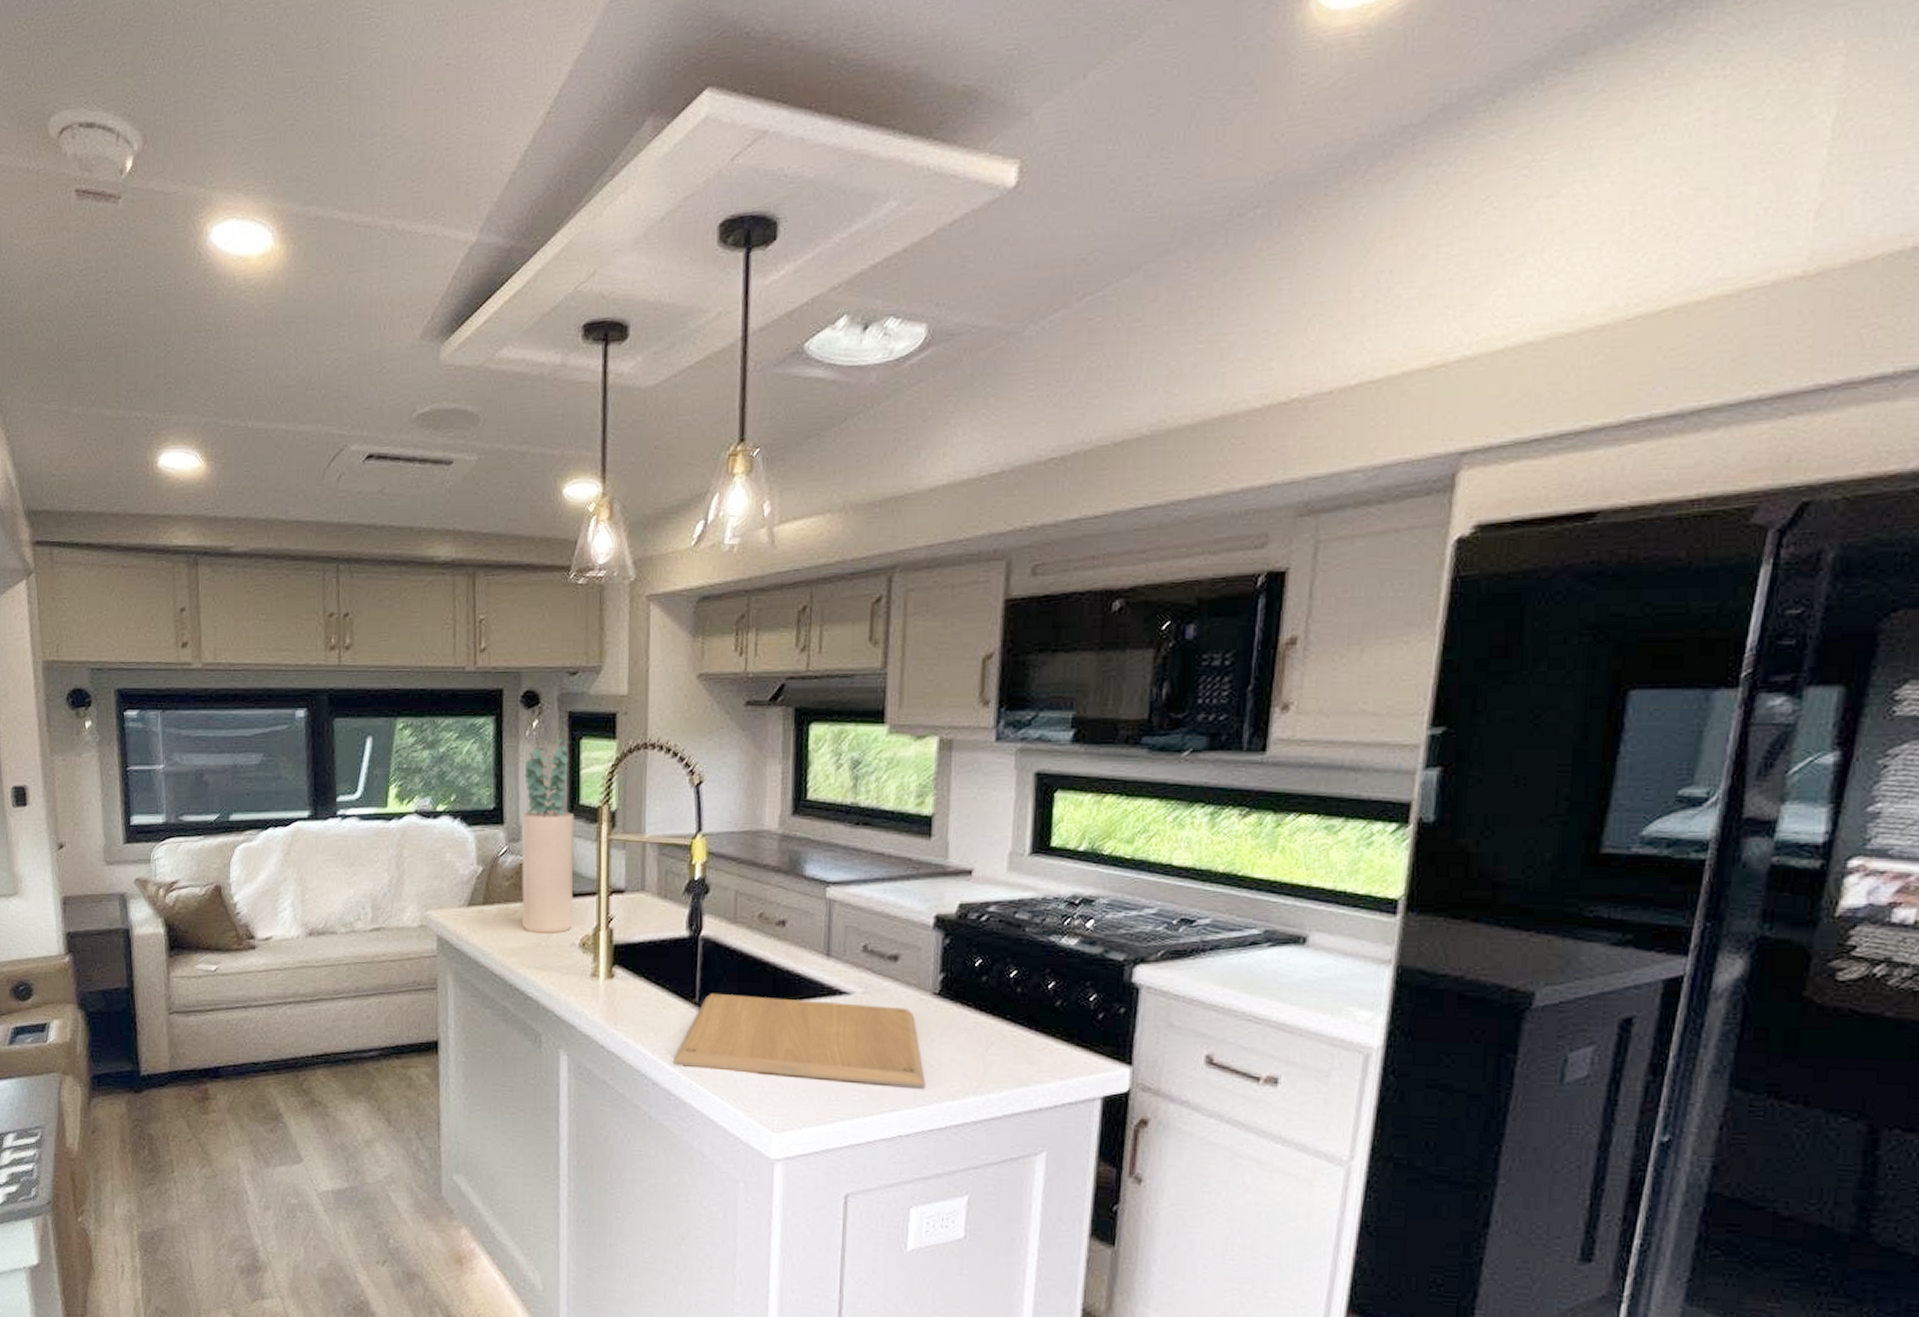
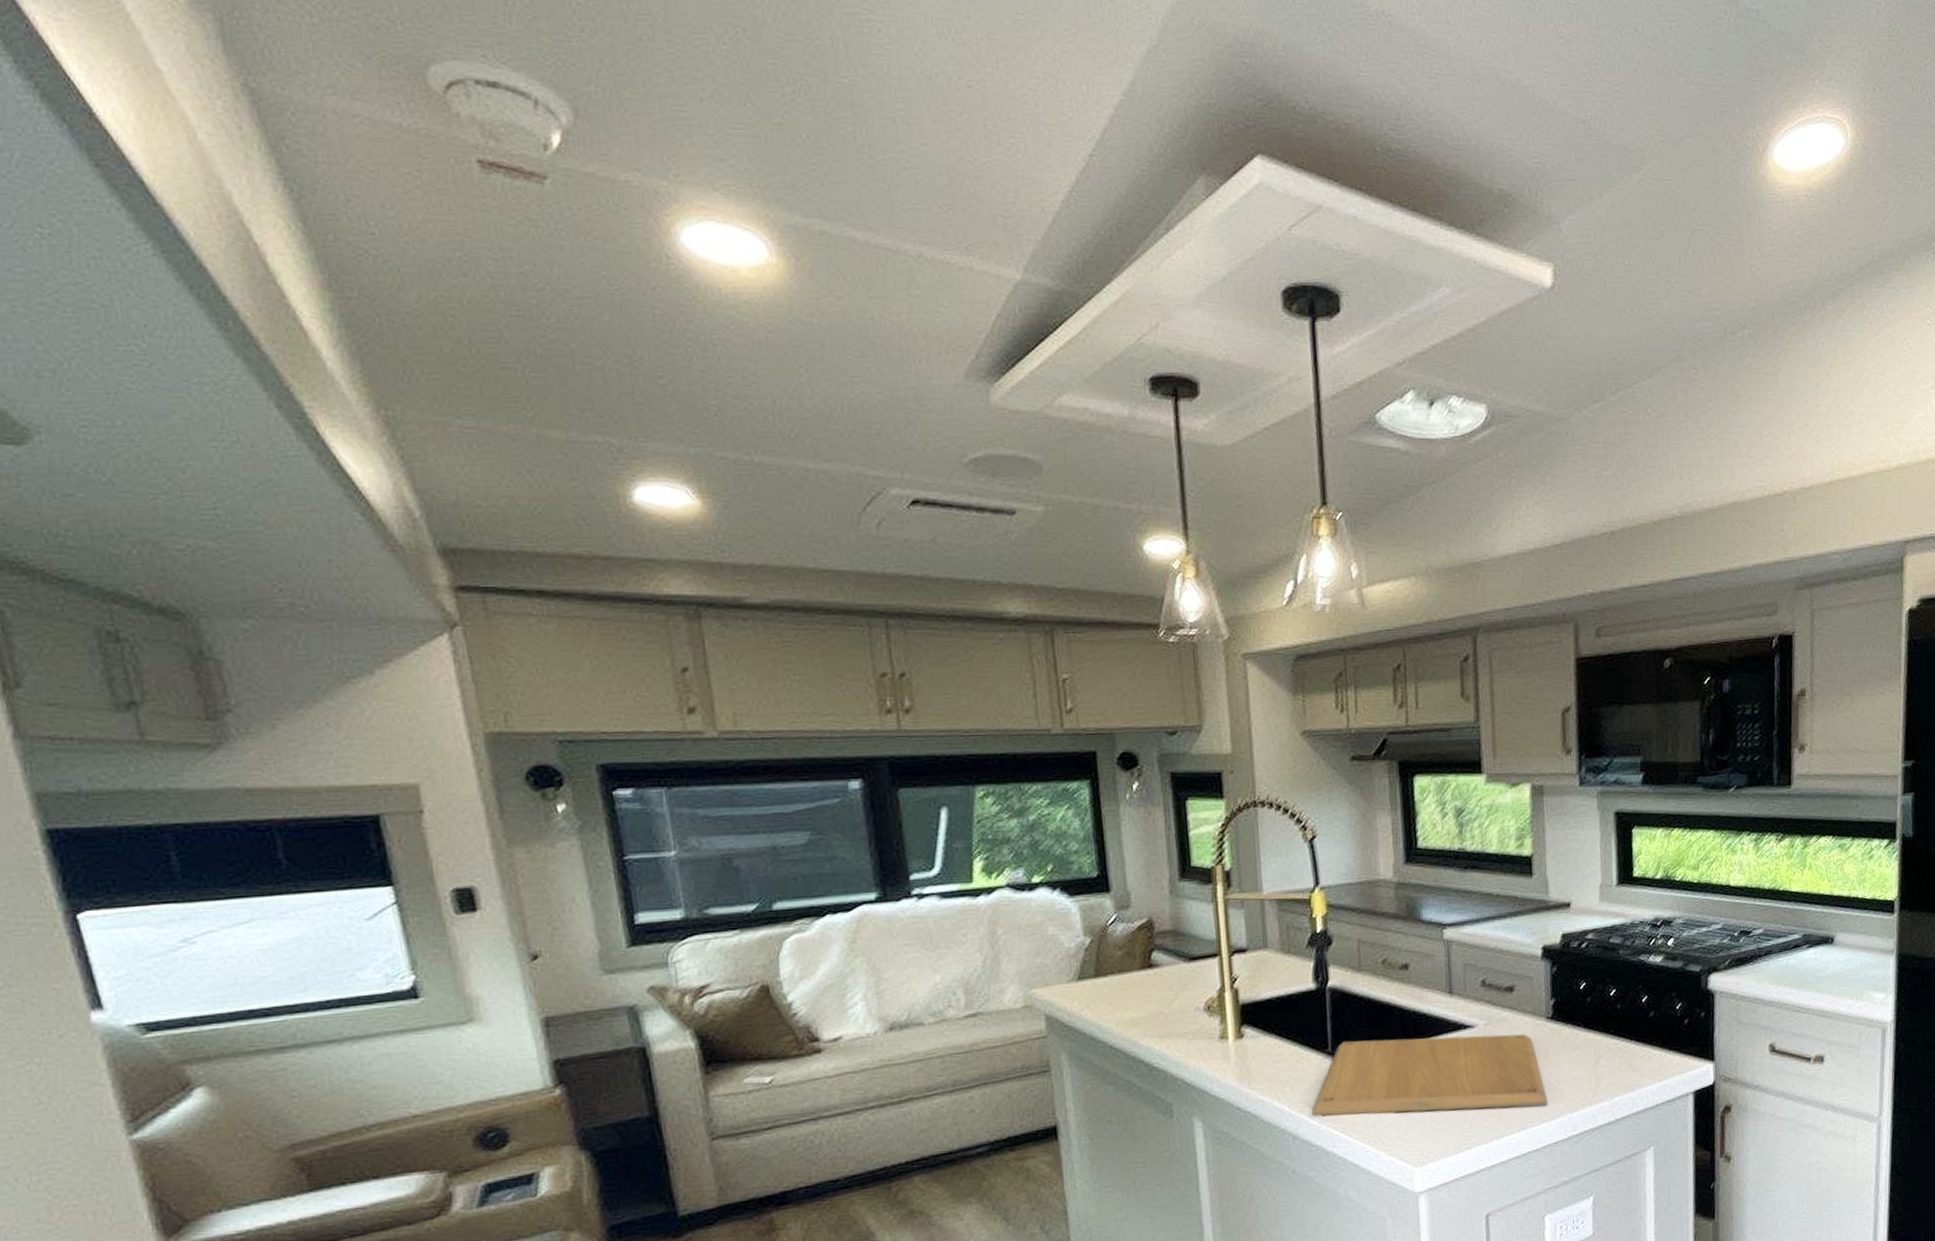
vase: present [522,727,575,934] -> none [1127,789,1195,1001]

